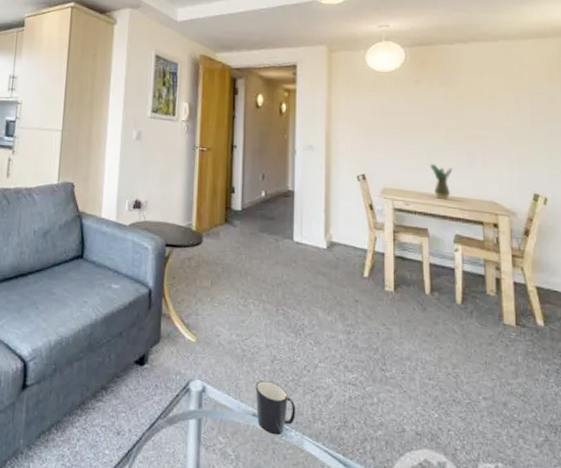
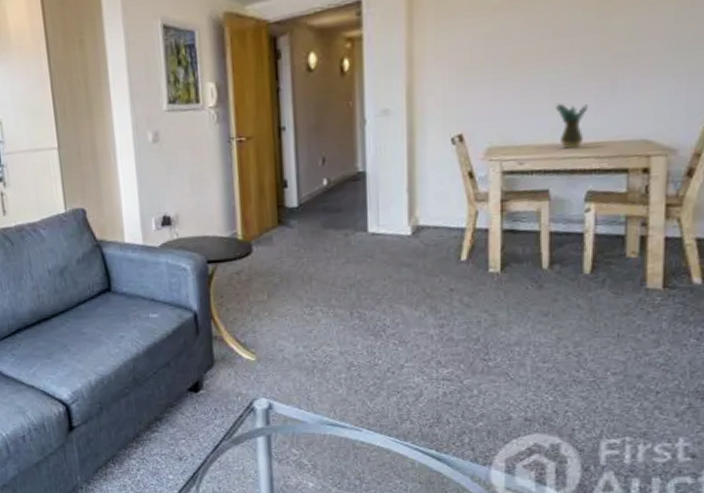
mug: present [255,380,296,437] -> none [330,388,379,442]

